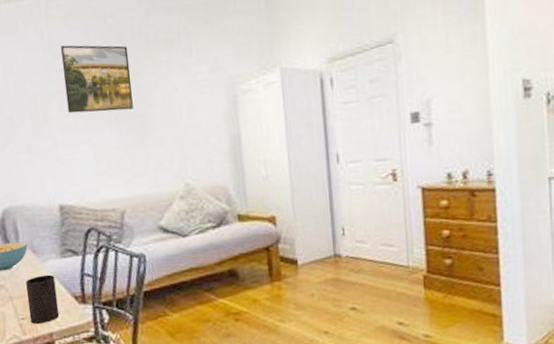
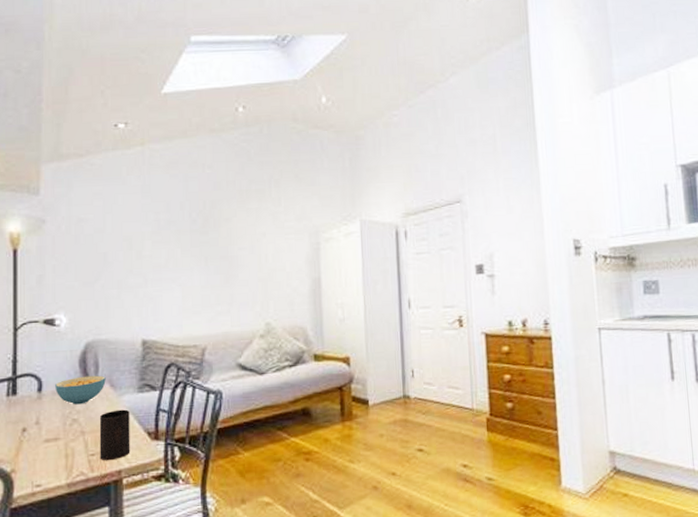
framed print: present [61,45,133,114] -> none [159,190,223,253]

